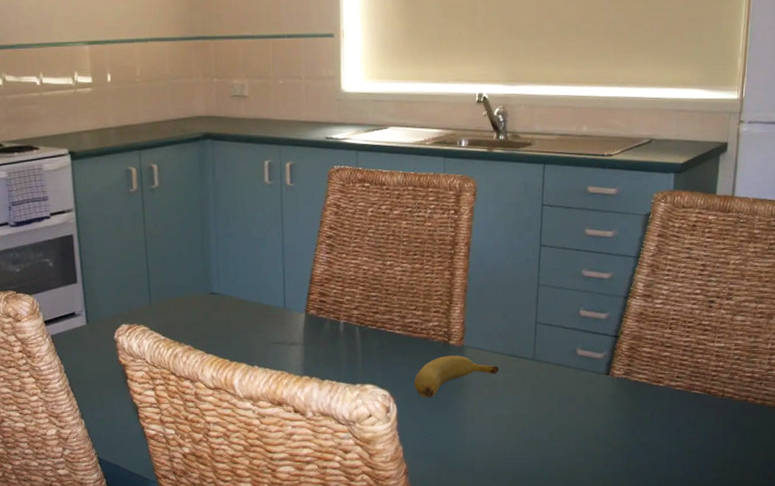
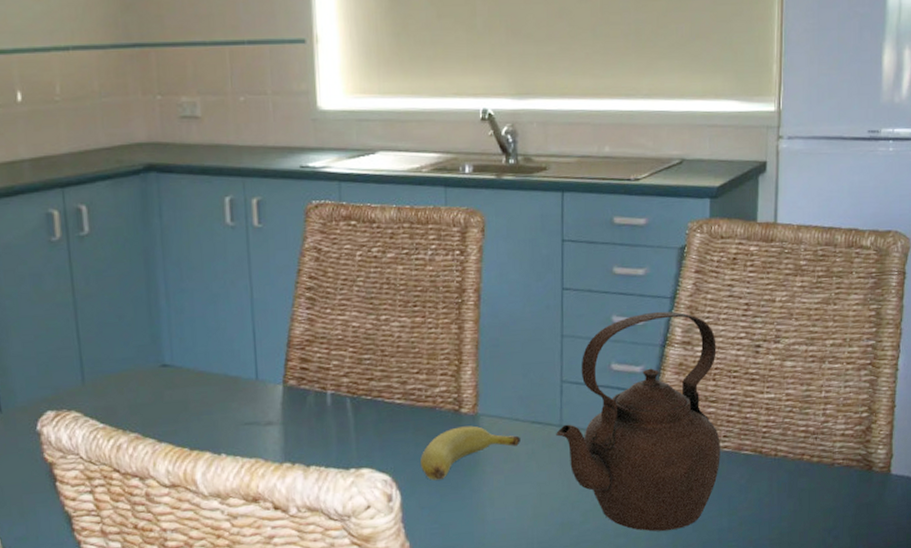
teapot: none [529,268,674,454] -> present [556,311,720,532]

